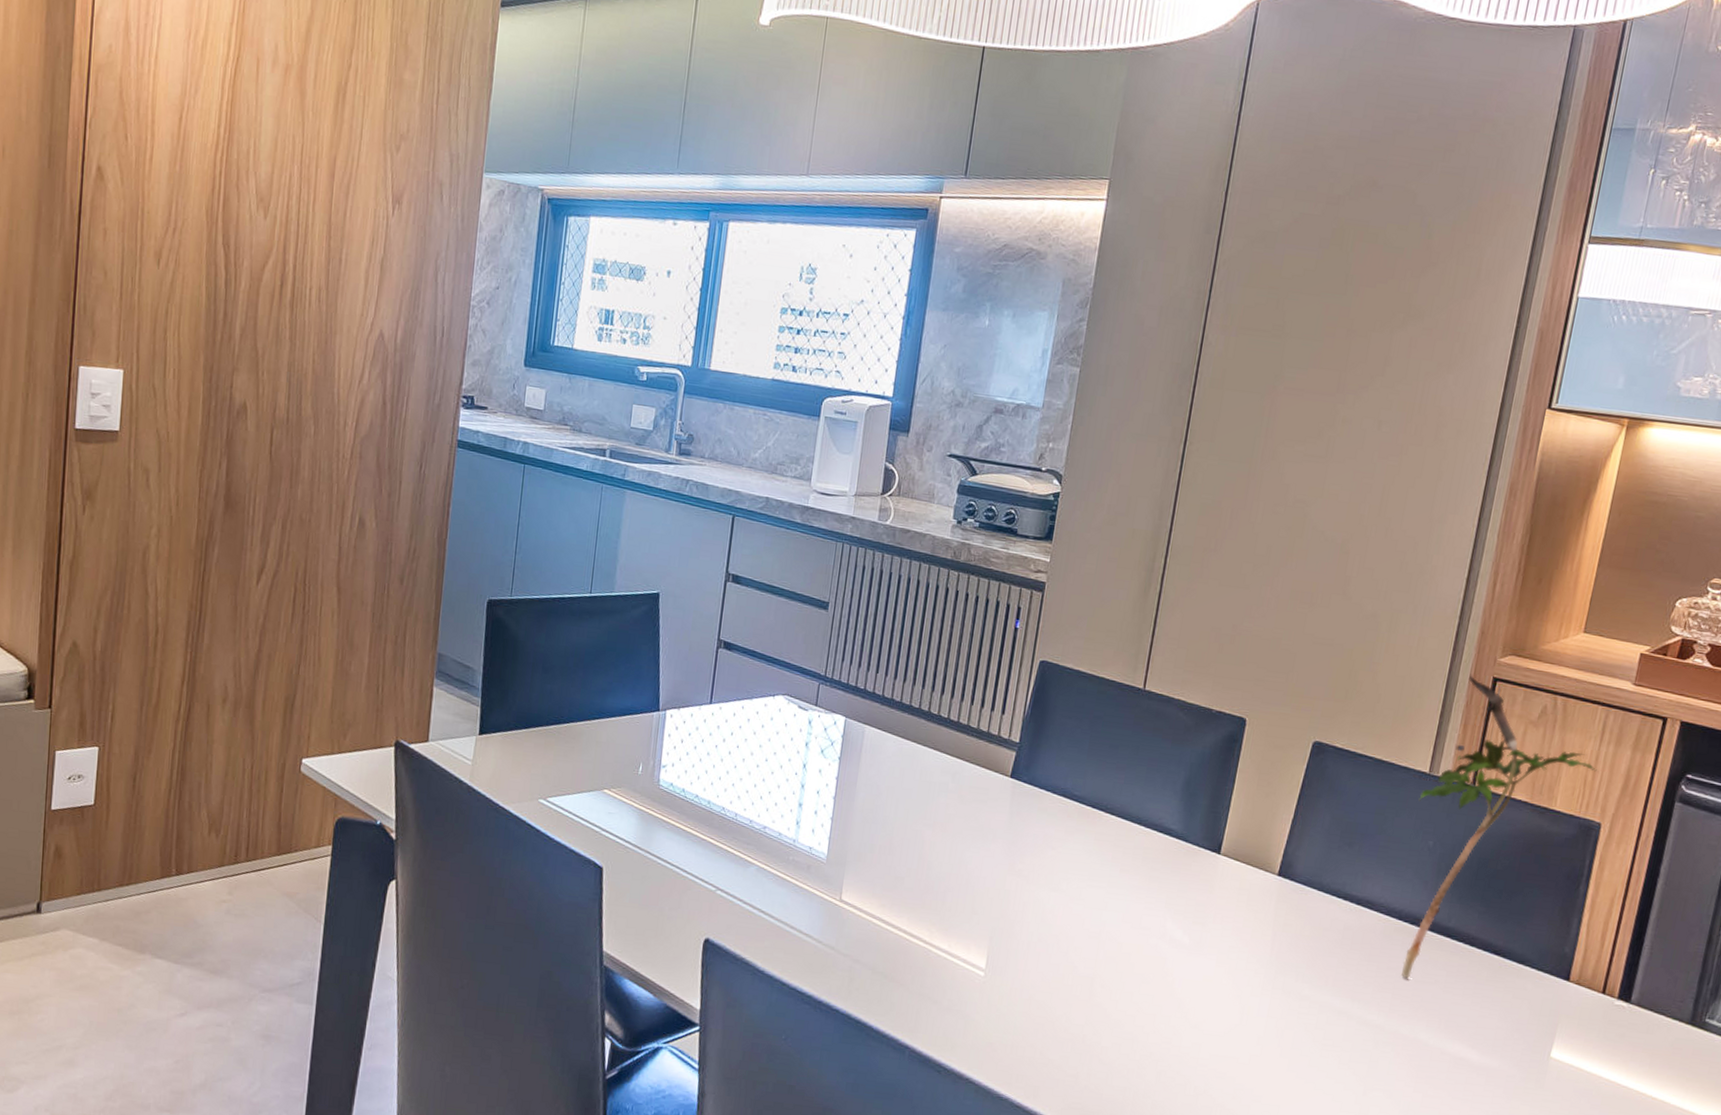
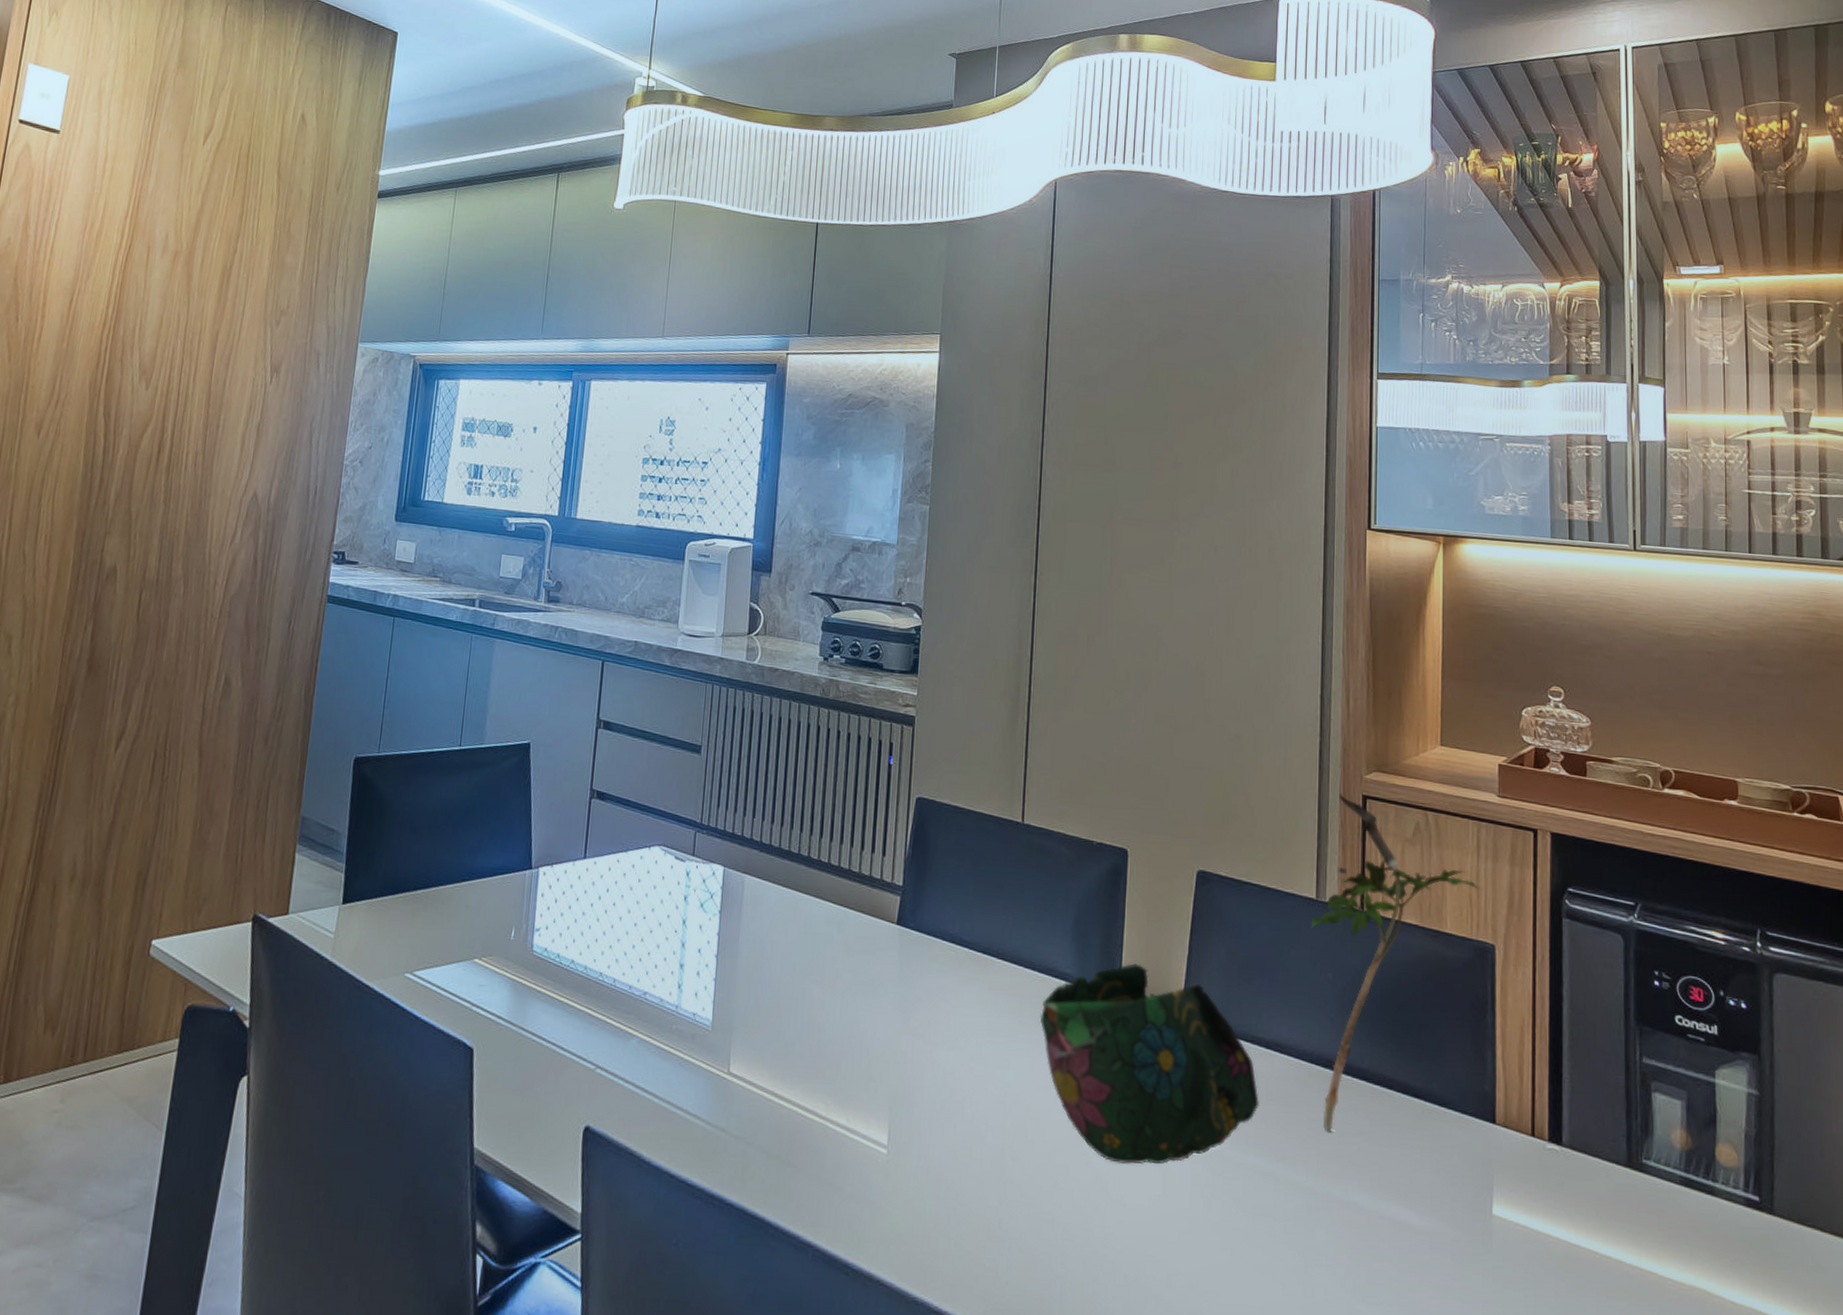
decorative bowl: none [1140,823,1343,998] -> present [1039,963,1259,1165]

